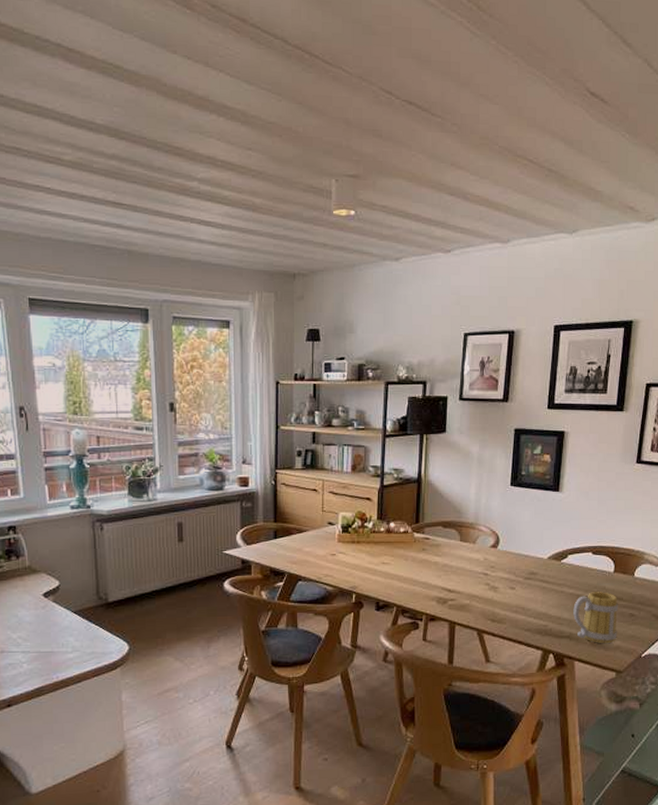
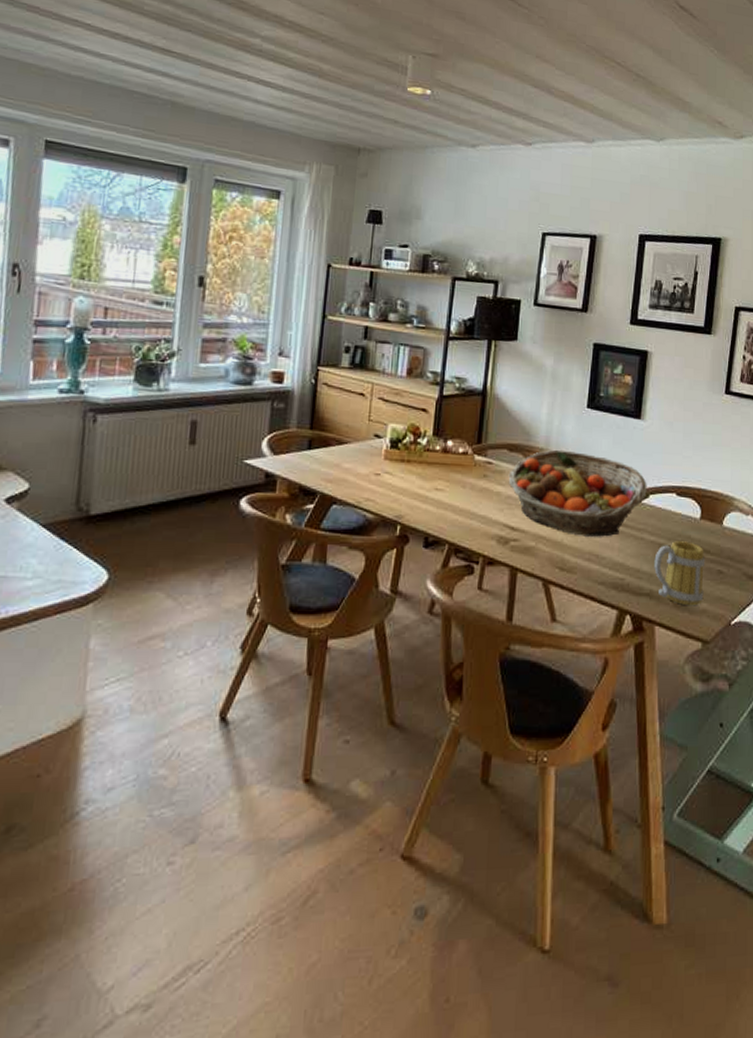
fruit basket: none [444,523,566,593] -> present [508,449,647,537]

